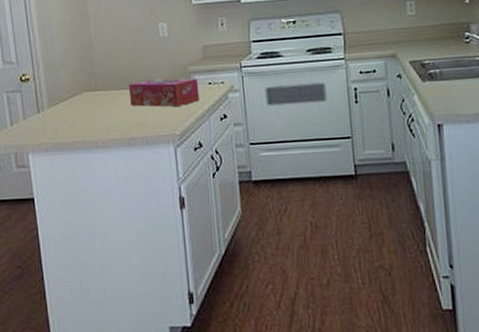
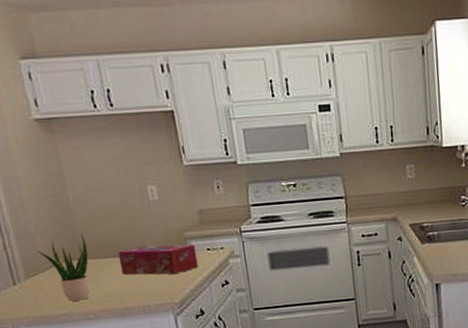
potted plant: none [59,67,103,130] -> present [36,234,91,301]

